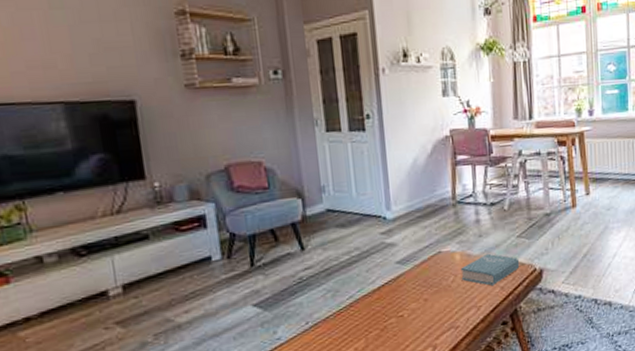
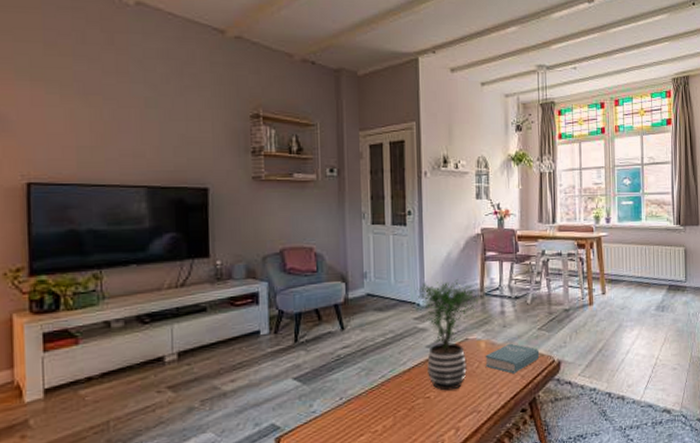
potted plant: none [382,188,452,308] -> present [416,279,479,391]

